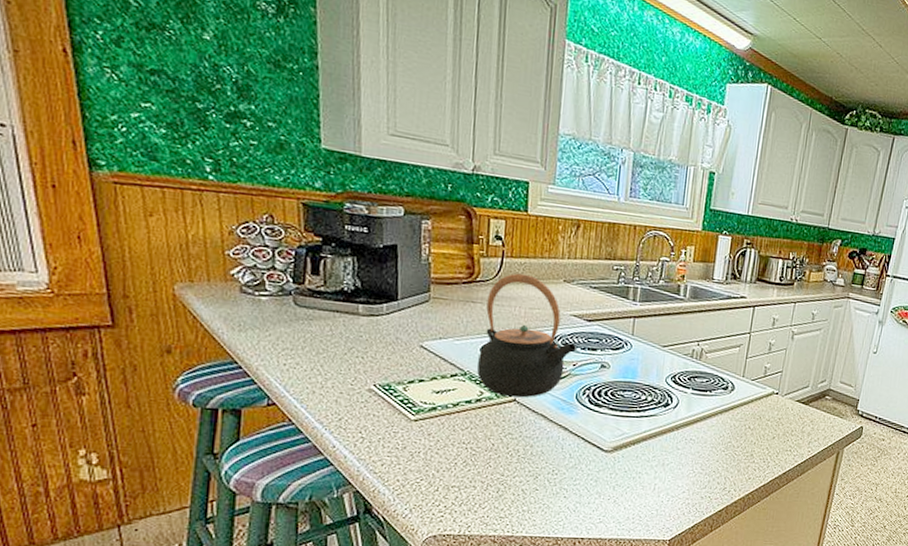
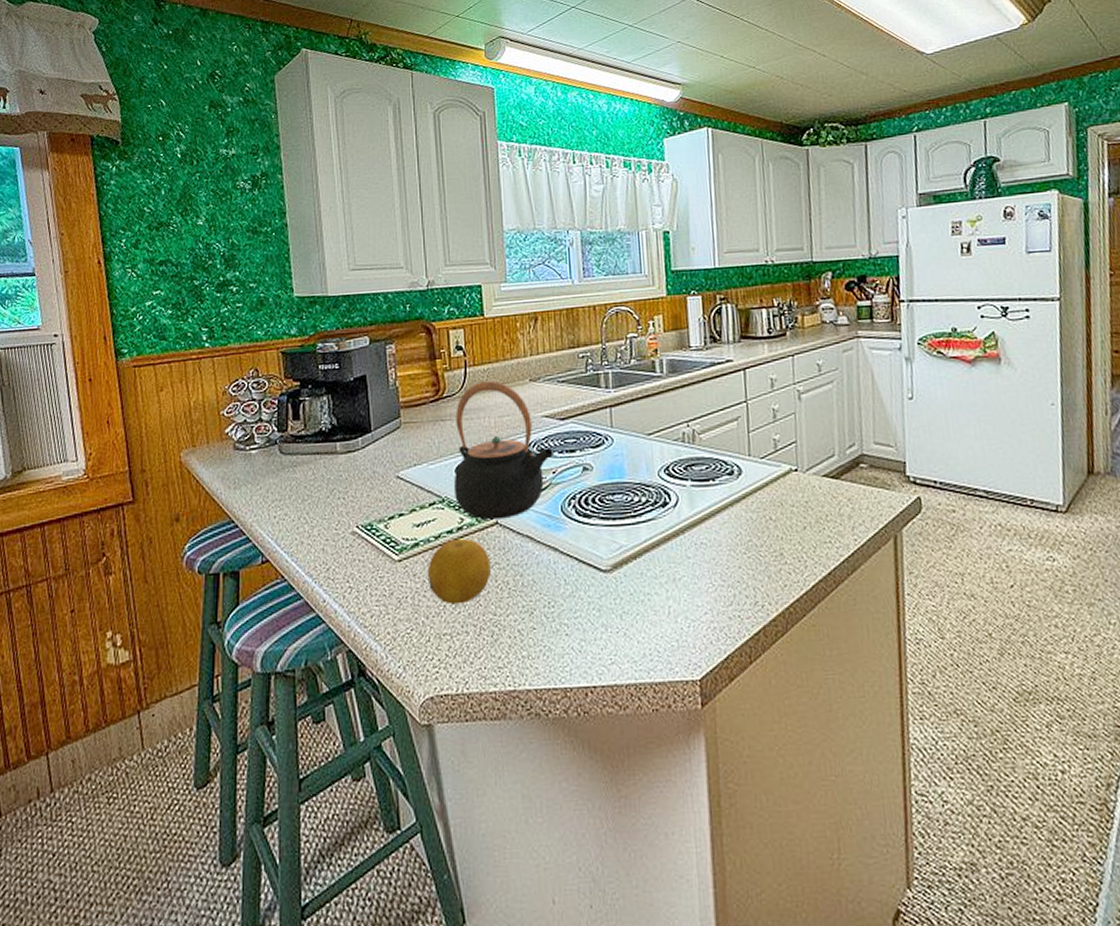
fruit: none [441,408,504,464] -> present [427,538,491,605]

